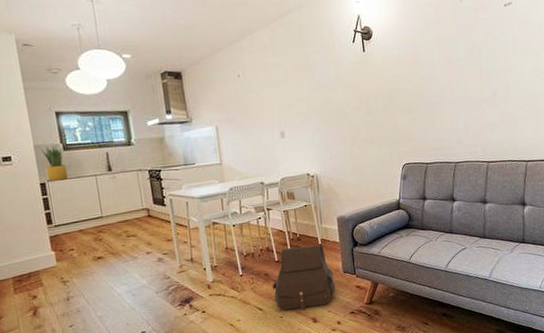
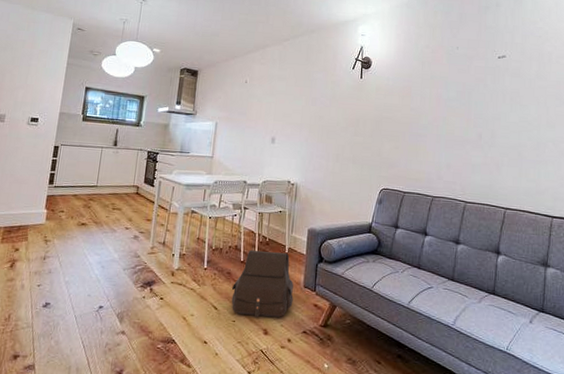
planter: present [40,145,68,181] -> none [62,115,82,147]

